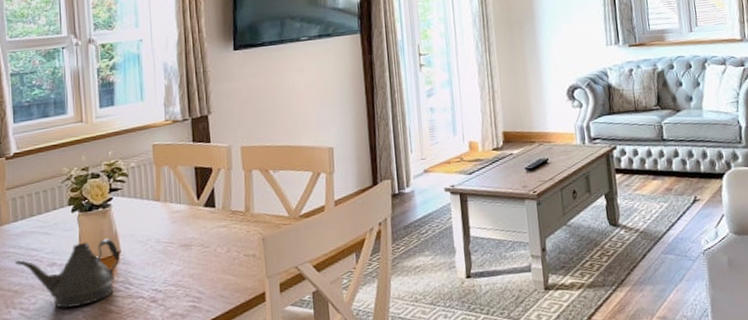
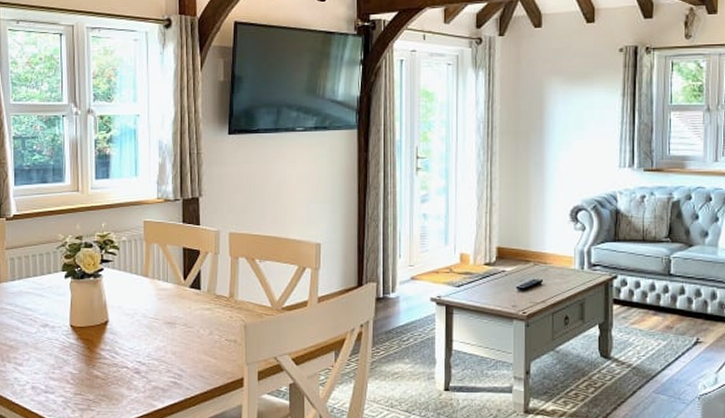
teapot: present [16,238,120,308] -> none [12,307,108,368]

